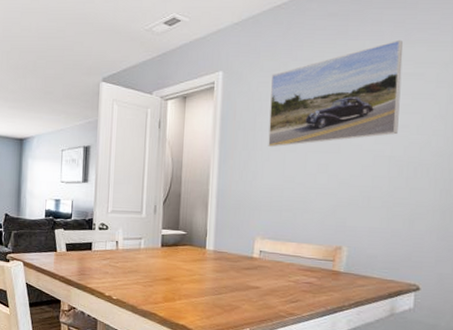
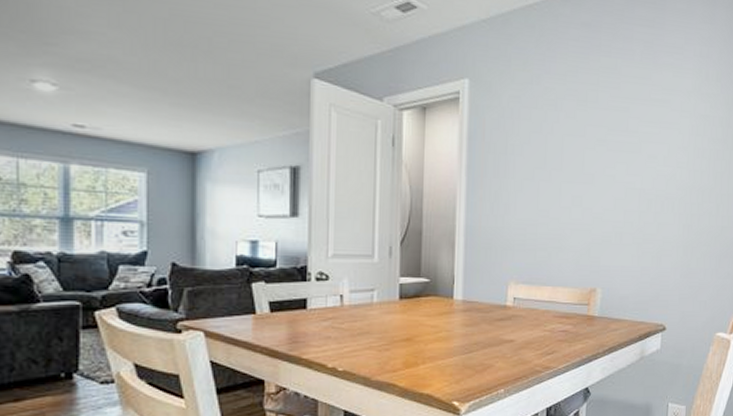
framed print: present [268,39,403,148] -> none [521,61,652,176]

